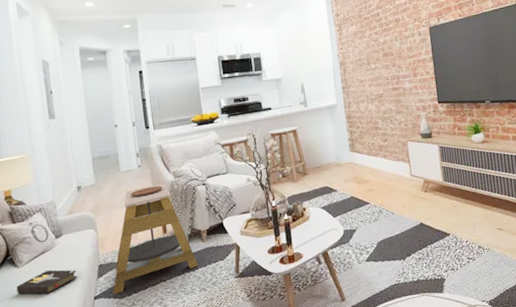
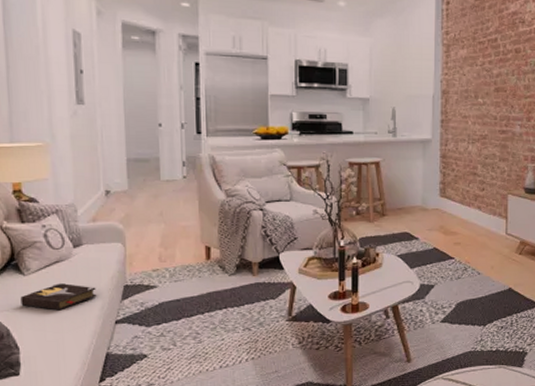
side table: present [112,183,198,295] -> none [138,201,244,321]

